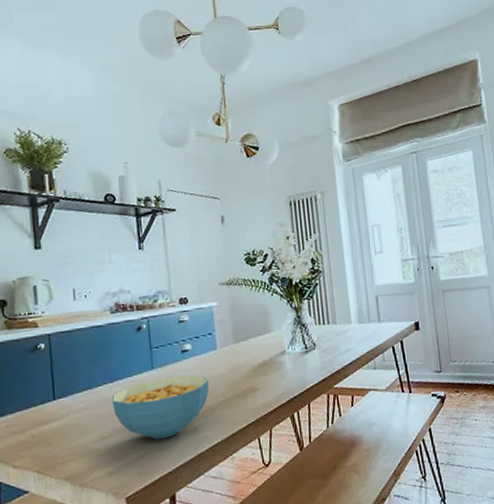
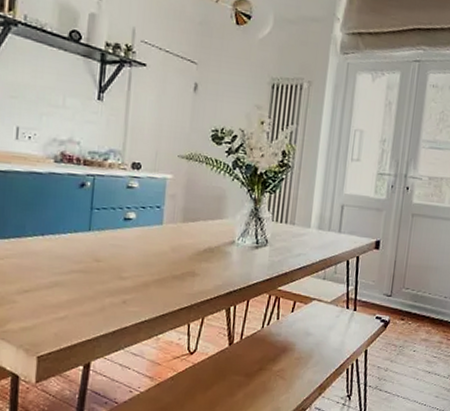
cereal bowl: present [111,374,210,440] -> none [39,241,148,305]

